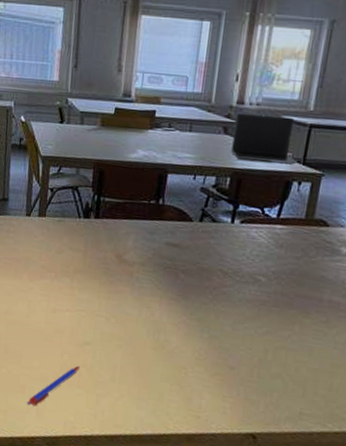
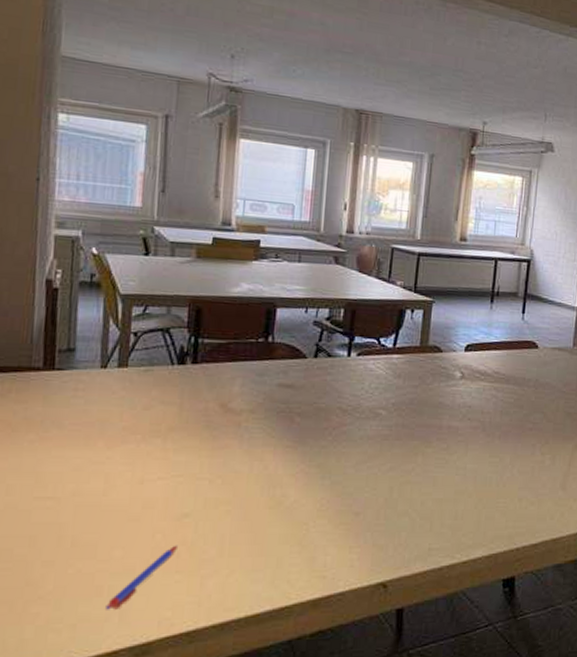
laptop computer: present [231,112,297,165] -> none [344,242,409,293]

